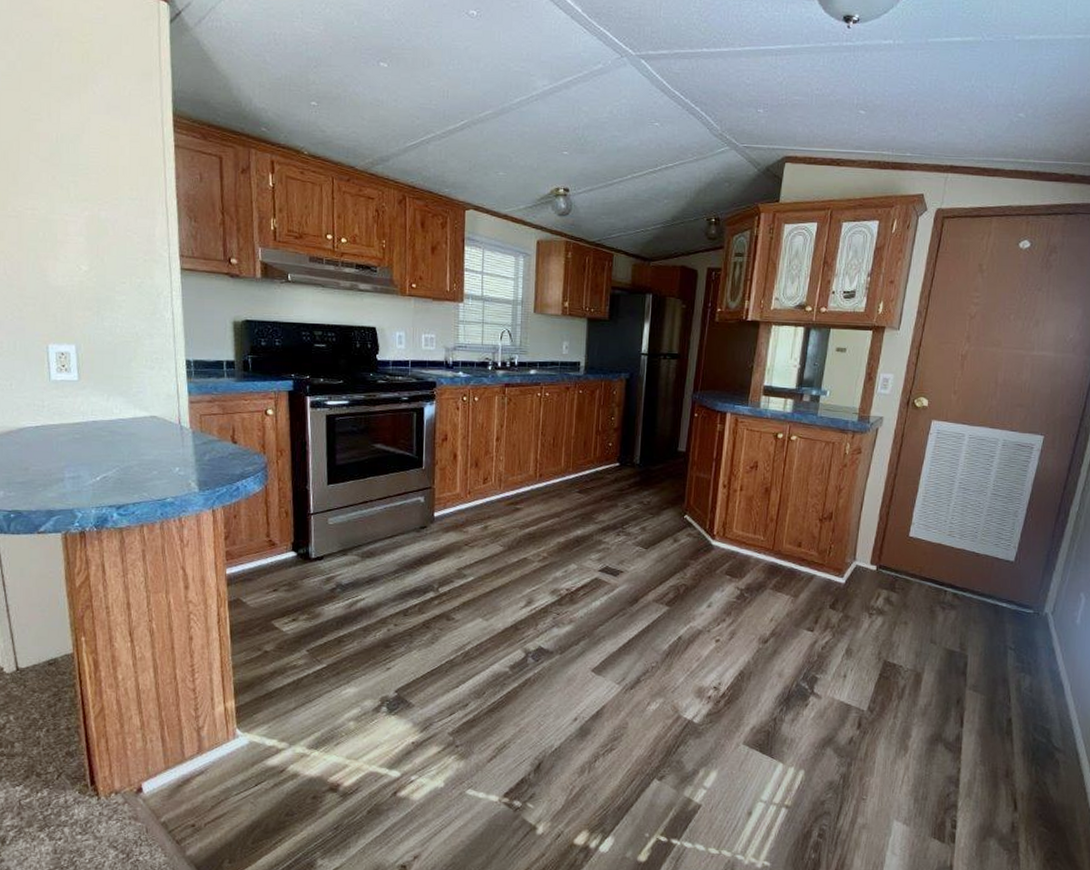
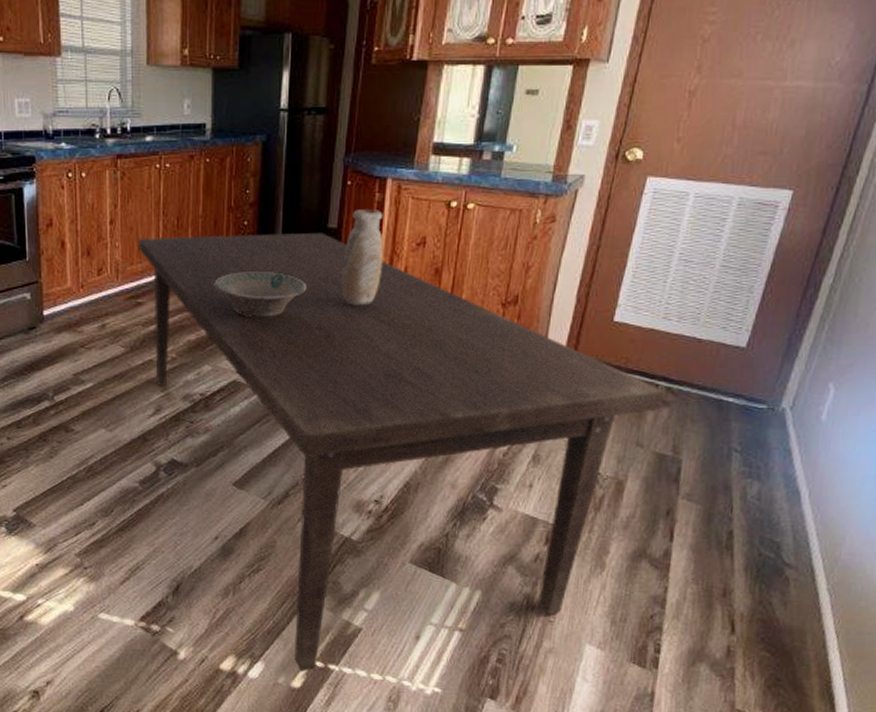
dining table: none [519,453,952,847] -> present [138,232,666,673]
bowl: none [582,484,660,525] -> present [214,270,308,318]
vase: none [688,437,723,517] -> present [342,210,383,306]

